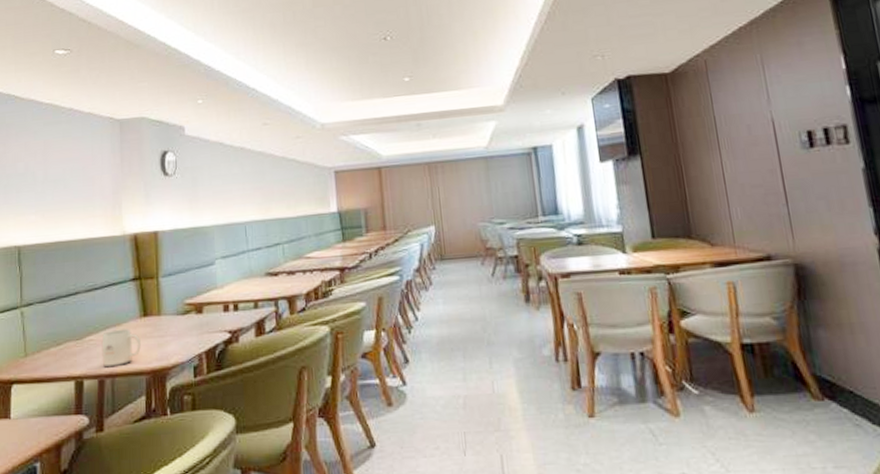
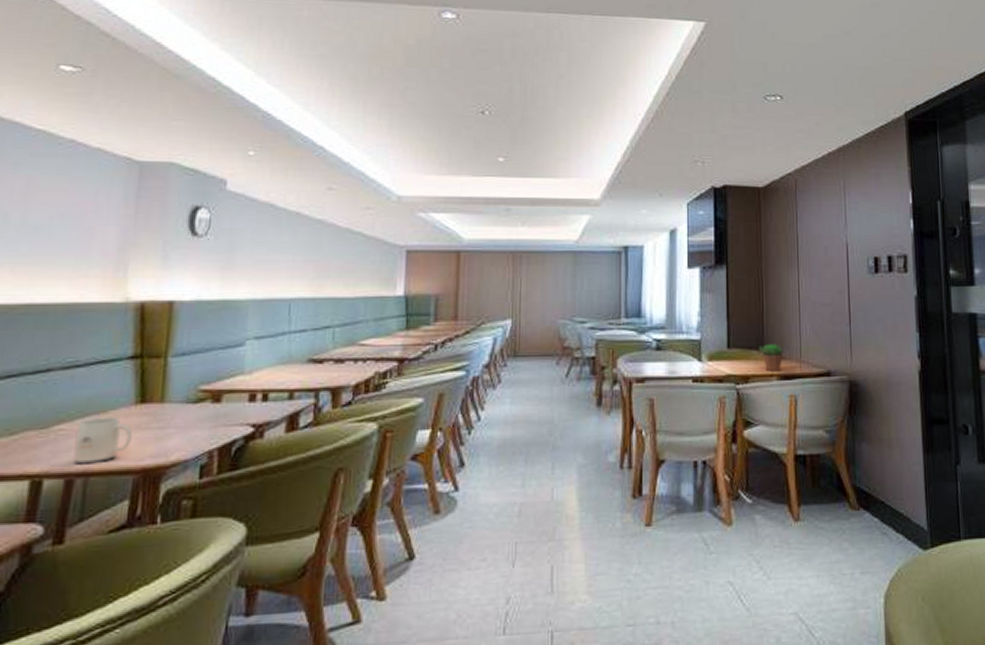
succulent plant: none [686,230,715,260] -> present [759,343,784,372]

